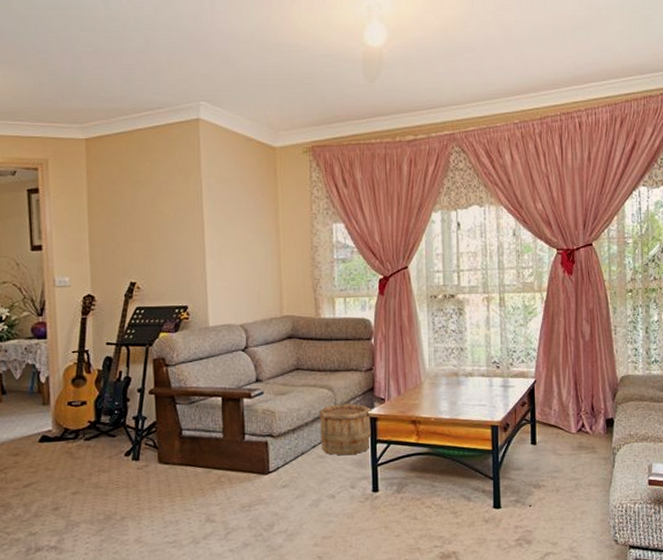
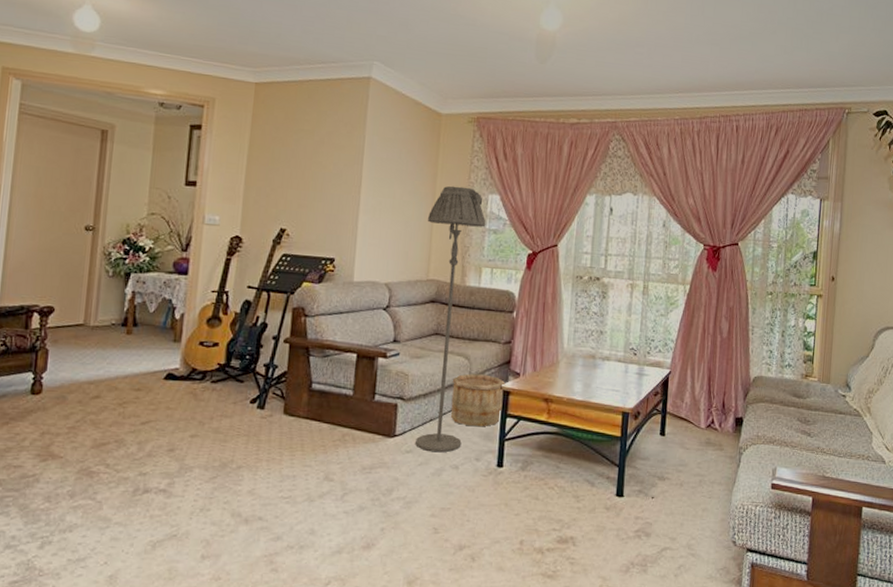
floor lamp: none [275,219,335,485] -> present [416,186,486,453]

